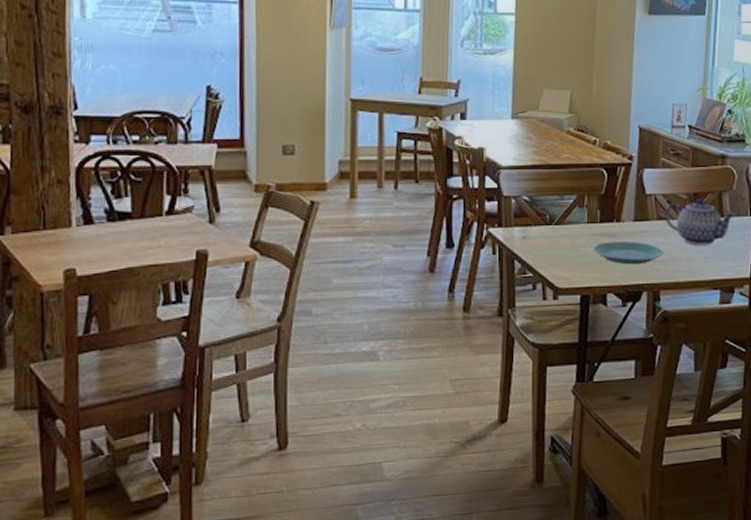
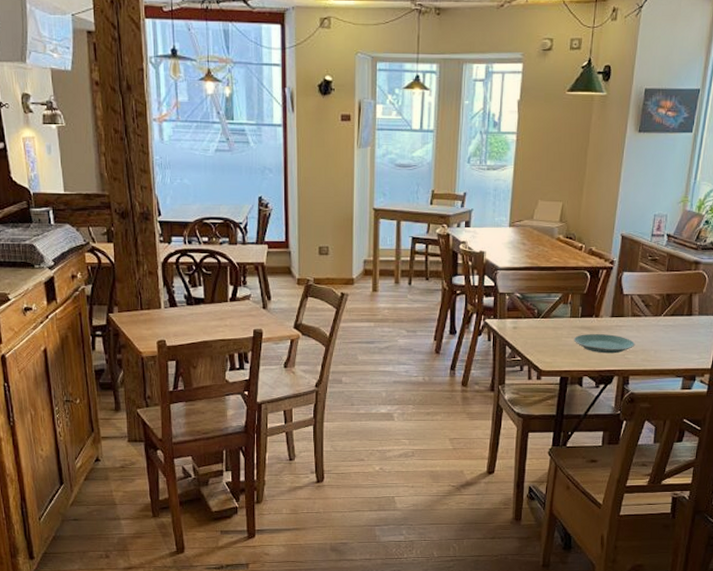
teapot: present [664,197,736,246] -> none [638,298,704,340]

